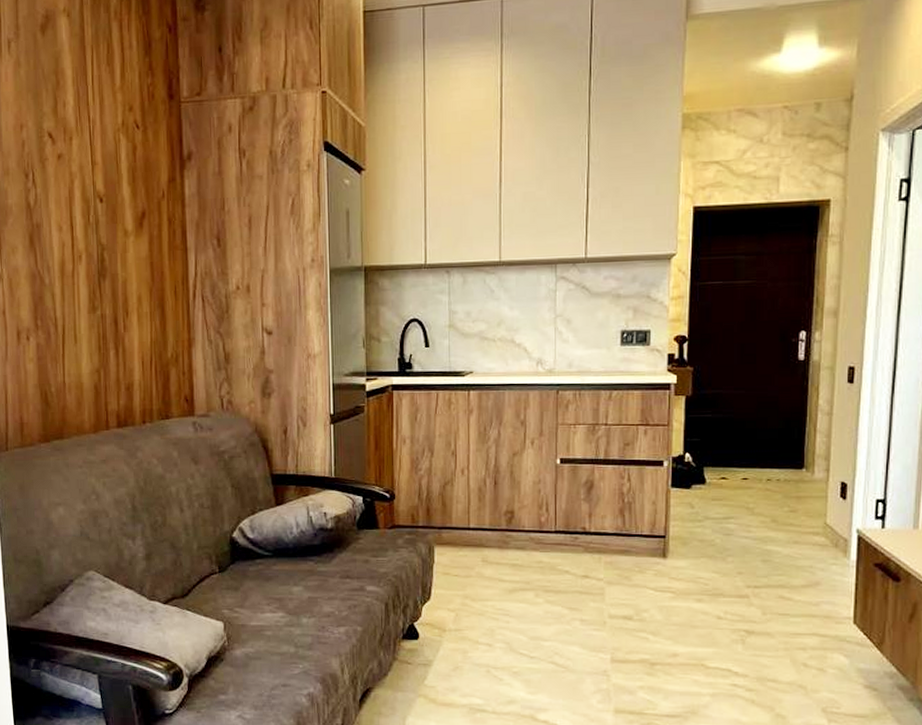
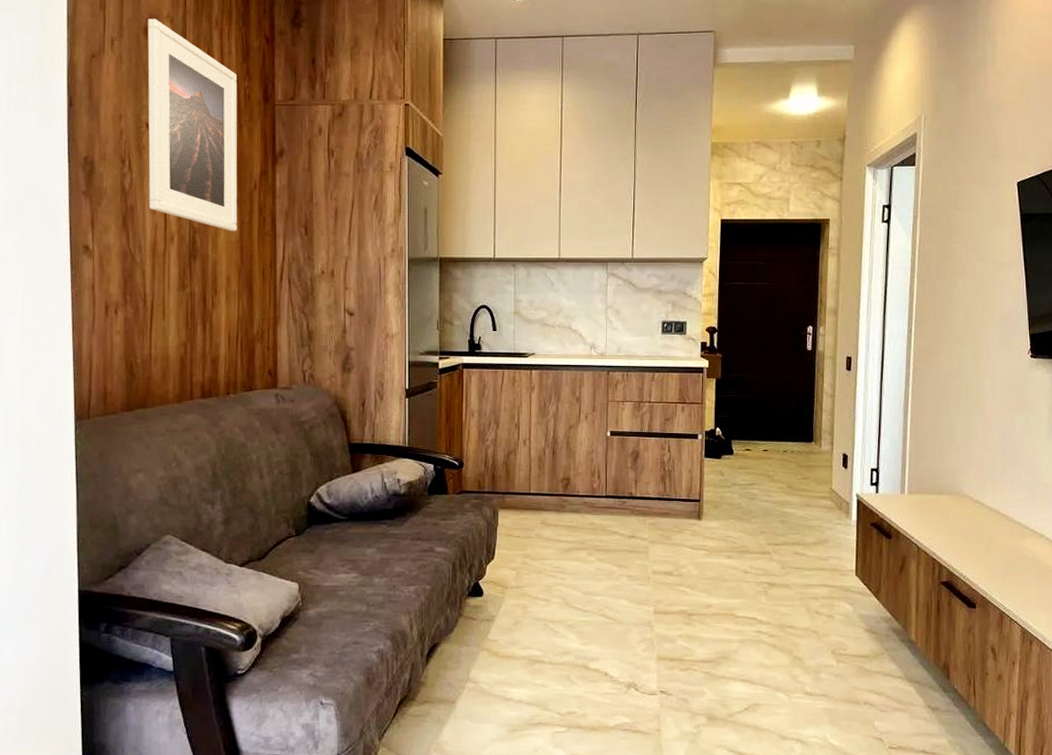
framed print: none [44,14,146,246] -> present [147,19,238,231]

